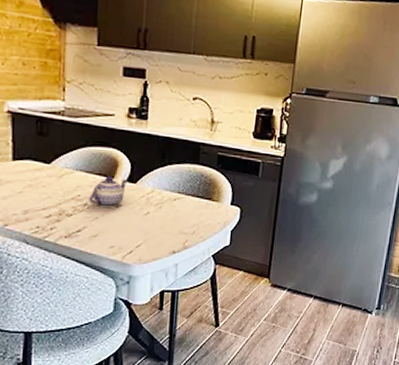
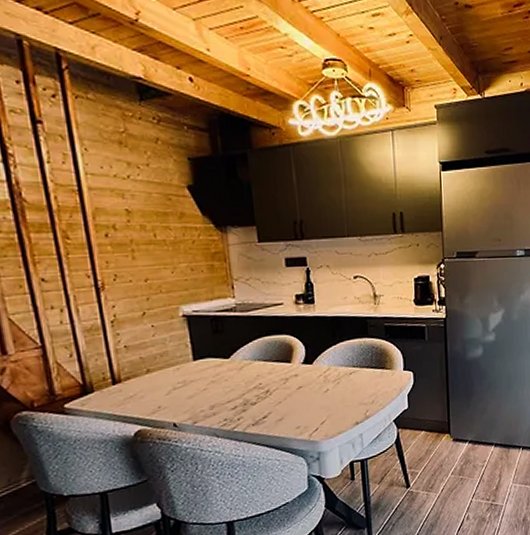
teapot: present [87,176,128,209] -> none [269,361,305,392]

